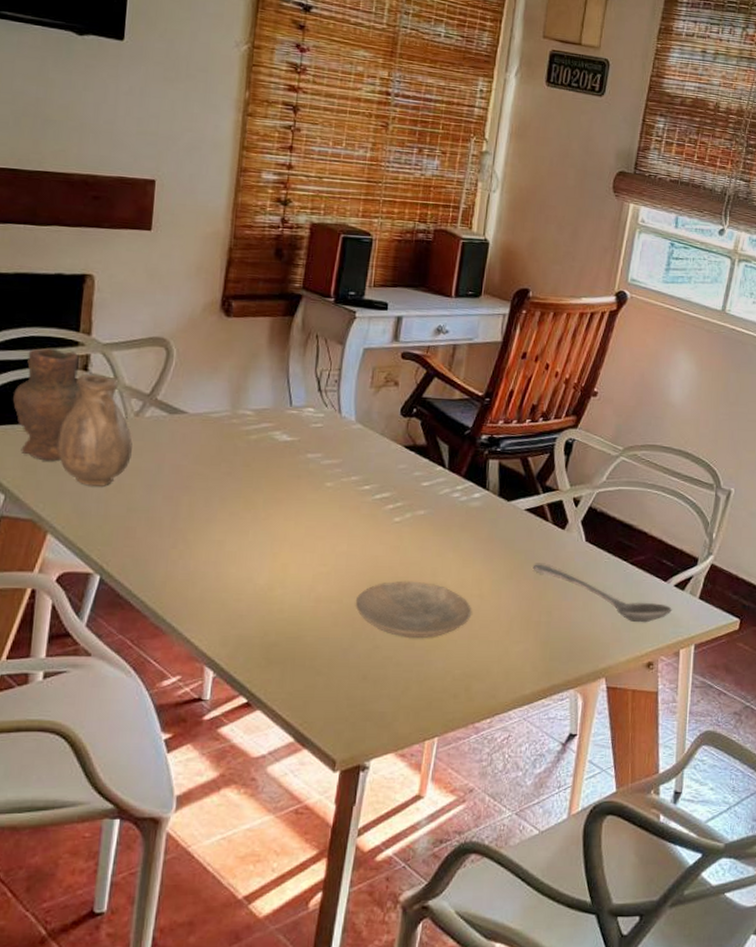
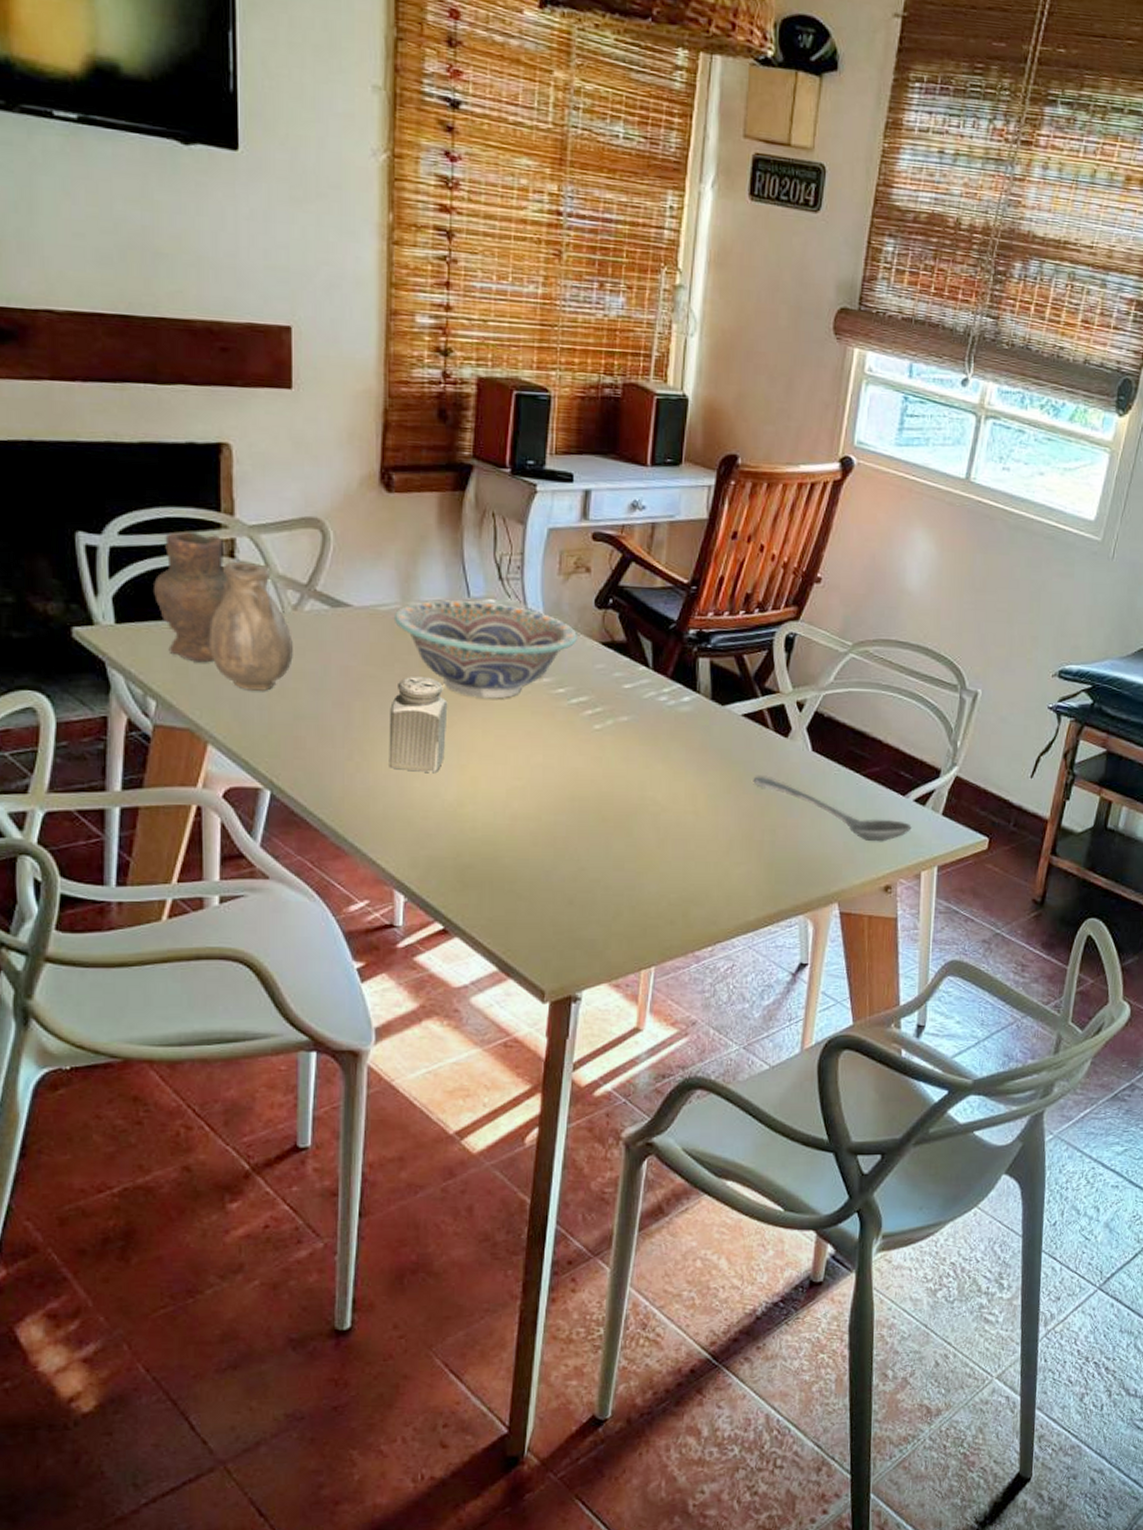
salt shaker: none [209,474,266,559] -> present [389,676,448,772]
decorative bowl: none [223,408,384,495] -> present [393,600,577,699]
plate: present [355,582,472,638] -> none [555,797,687,859]

